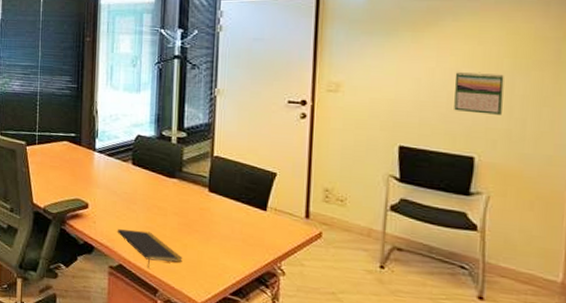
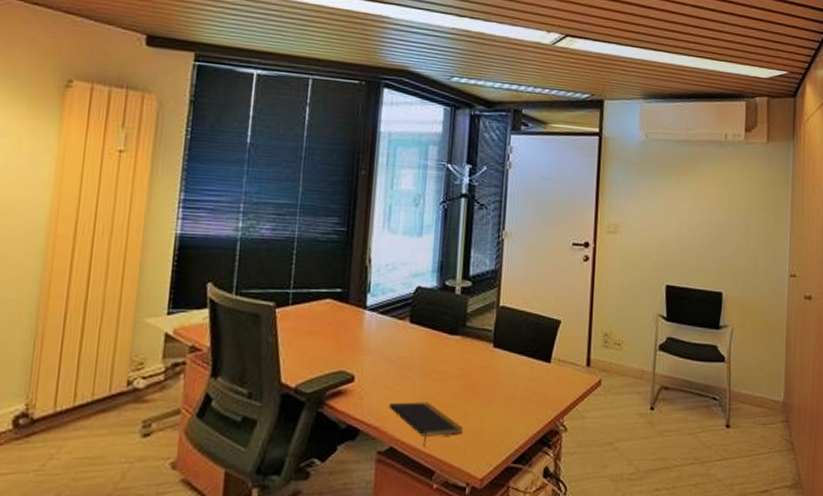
calendar: present [454,72,504,115] -> none [708,213,743,253]

